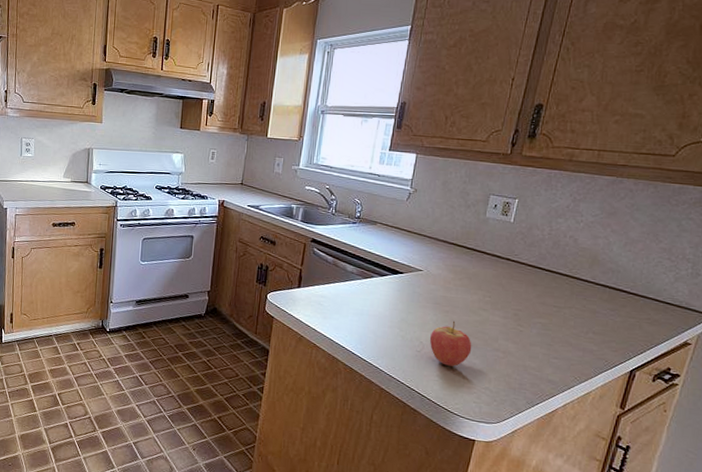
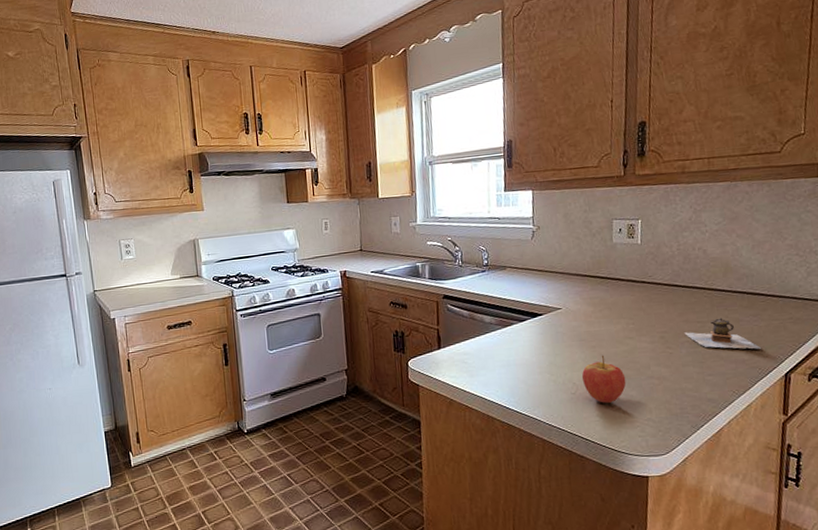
teapot: none [538,306,612,343] -> present [684,318,761,349]

